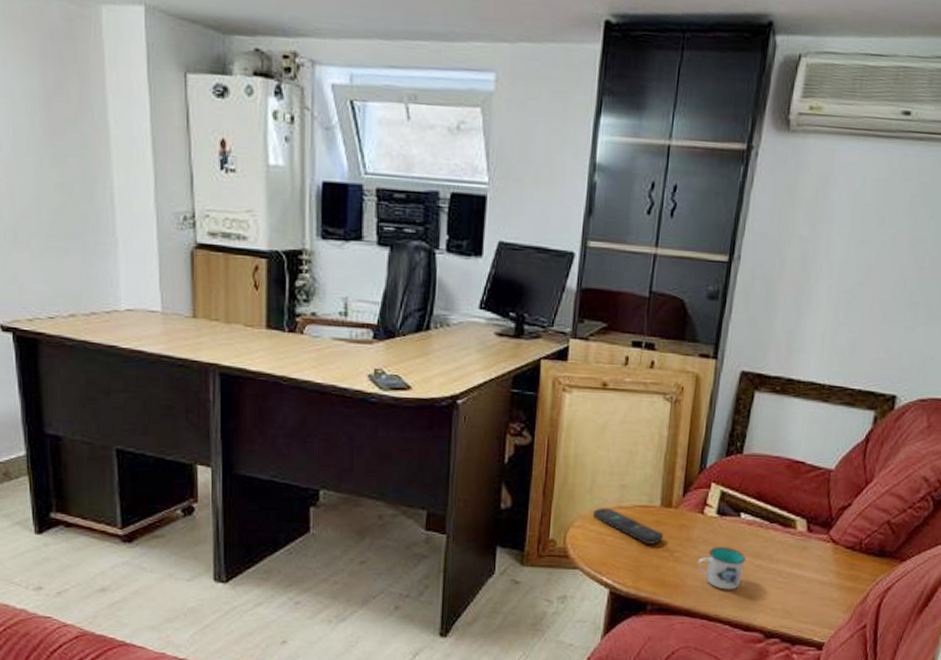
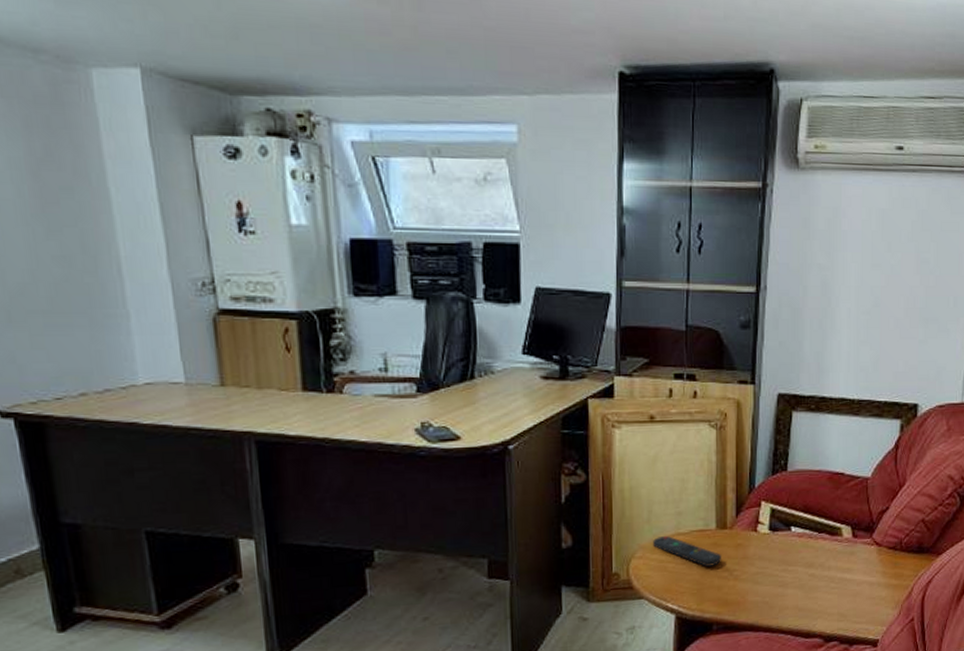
mug: present [697,547,746,590] -> none [756,561,800,602]

